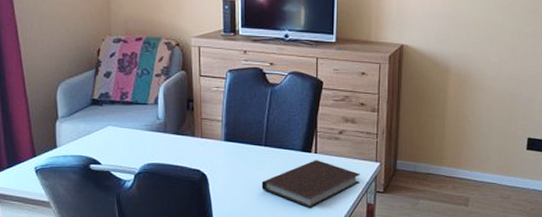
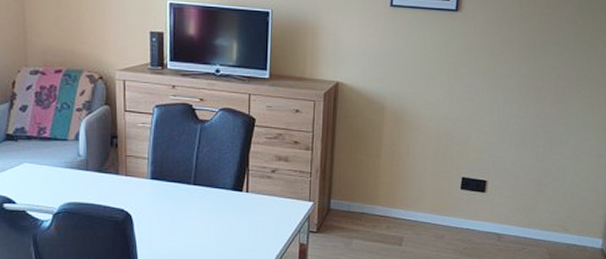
notebook: present [261,160,361,209] -> none [190,199,293,250]

